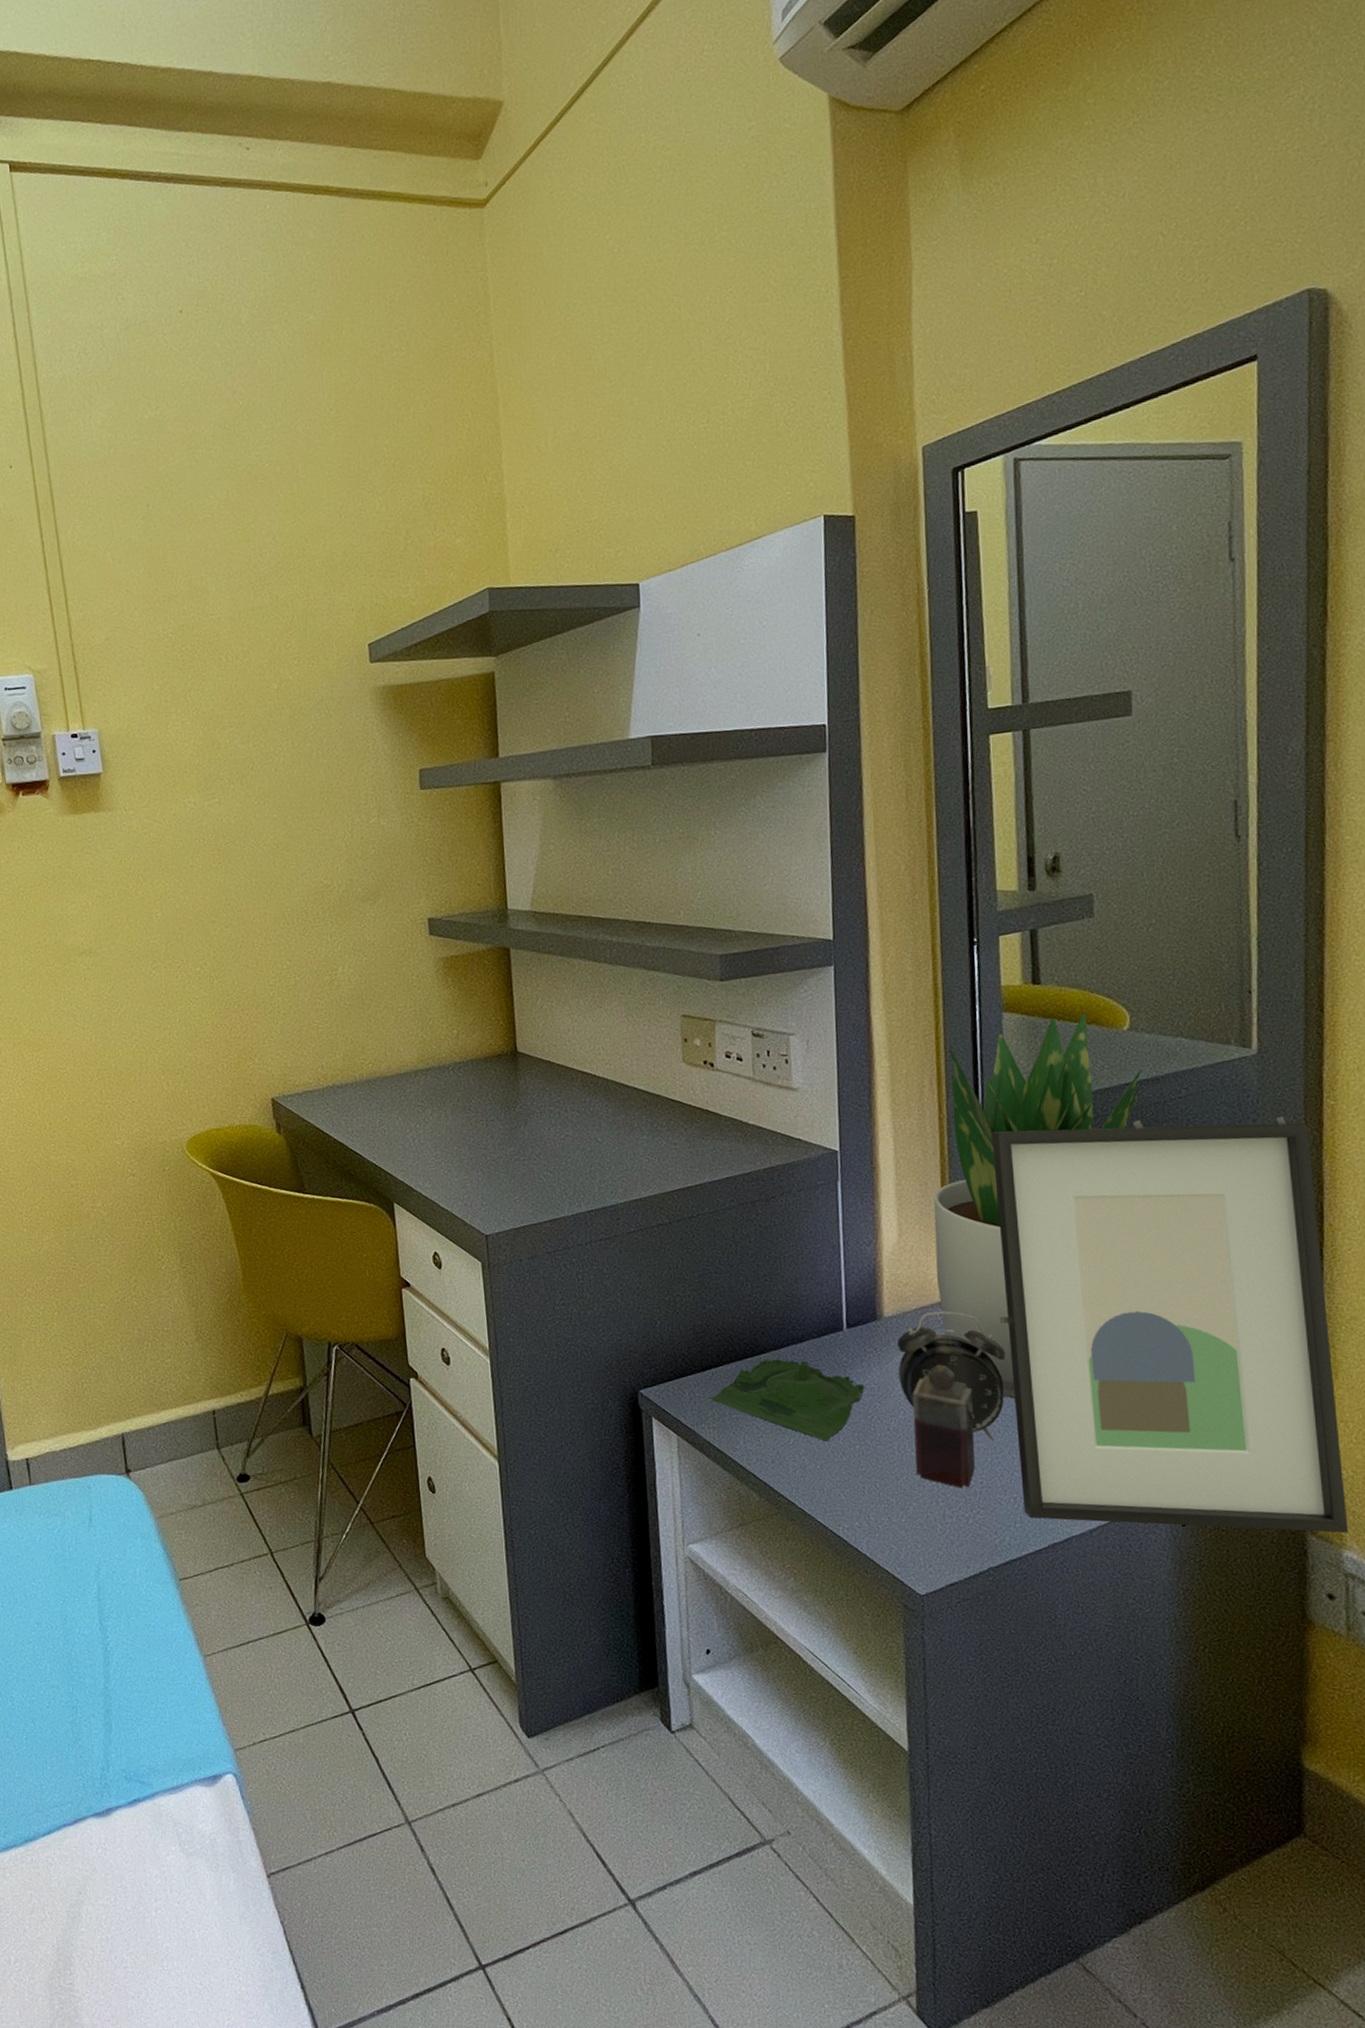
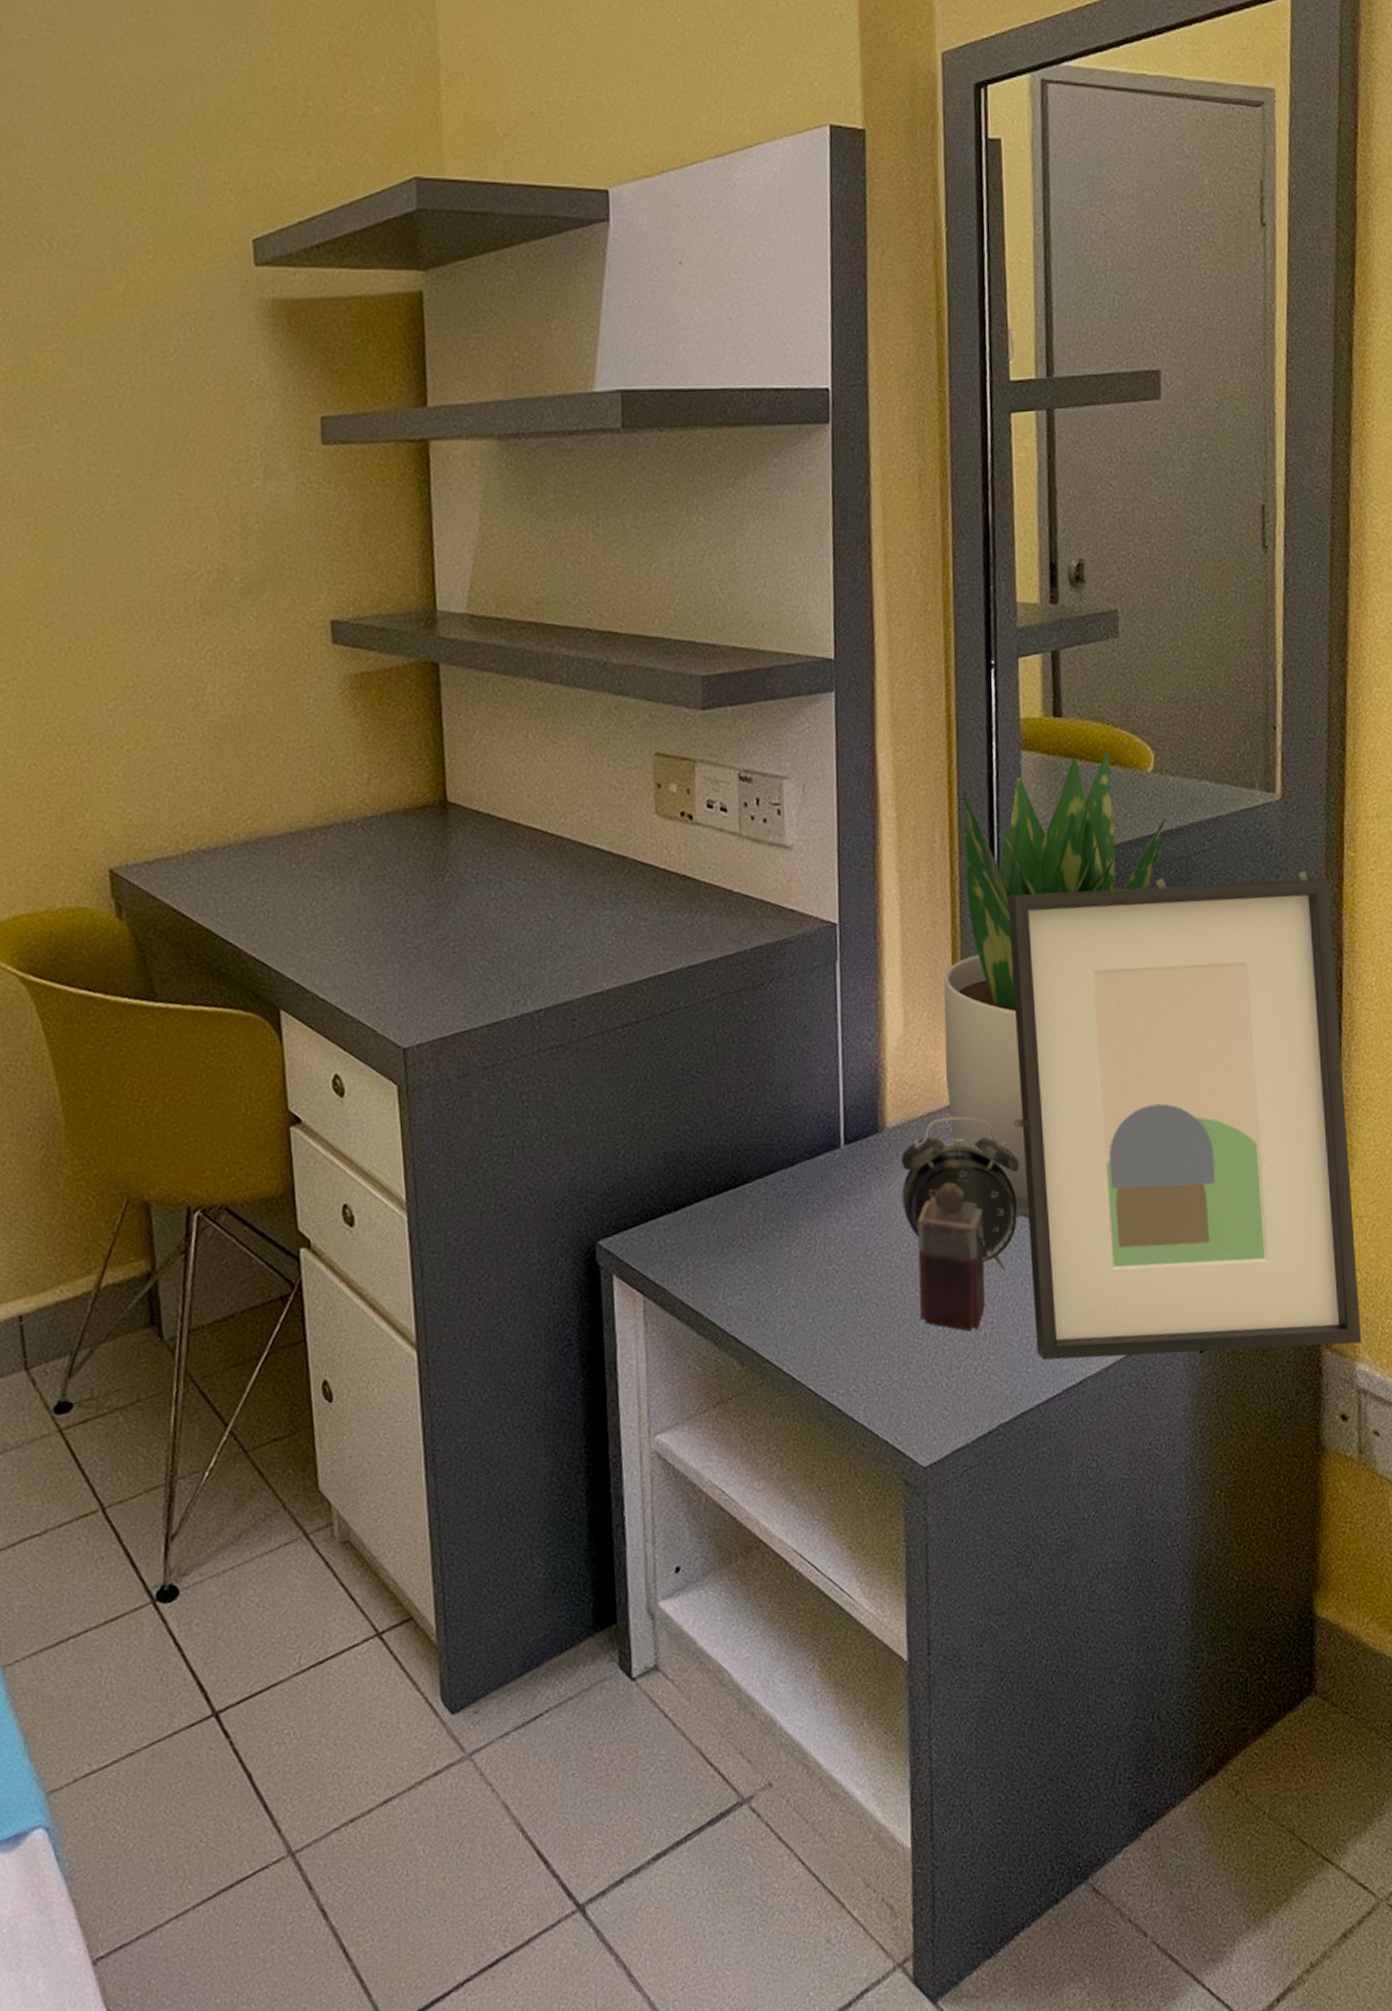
tissue: present [709,1358,866,1442] -> none [682,1187,866,1288]

